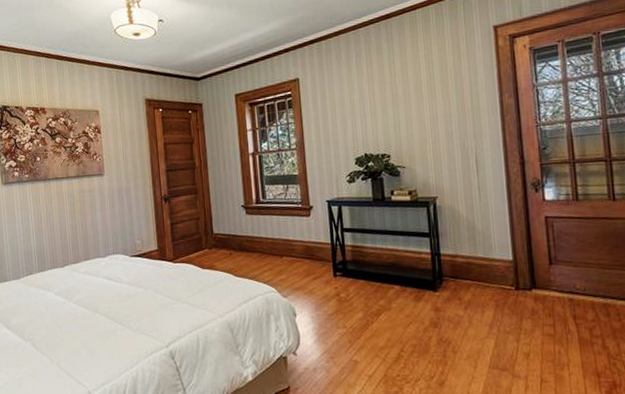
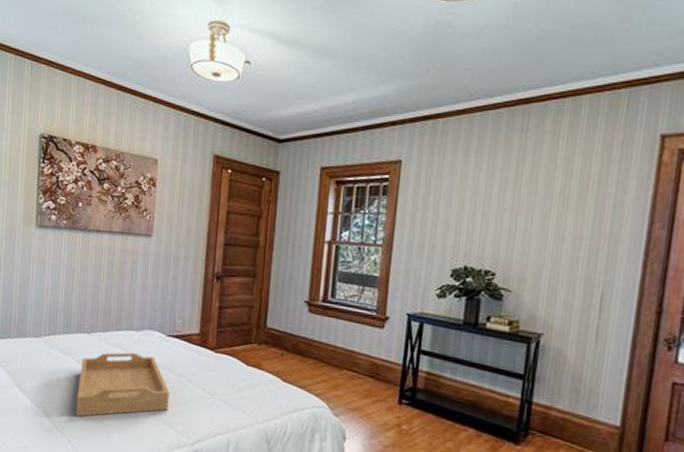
serving tray: none [59,276,142,342] -> present [76,352,170,417]

